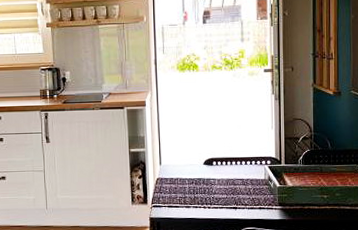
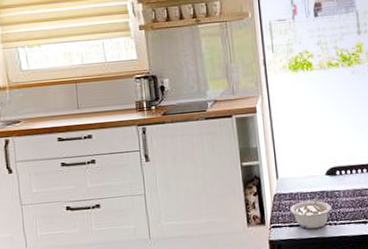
legume: none [170,181,207,211] -> present [290,195,332,229]

